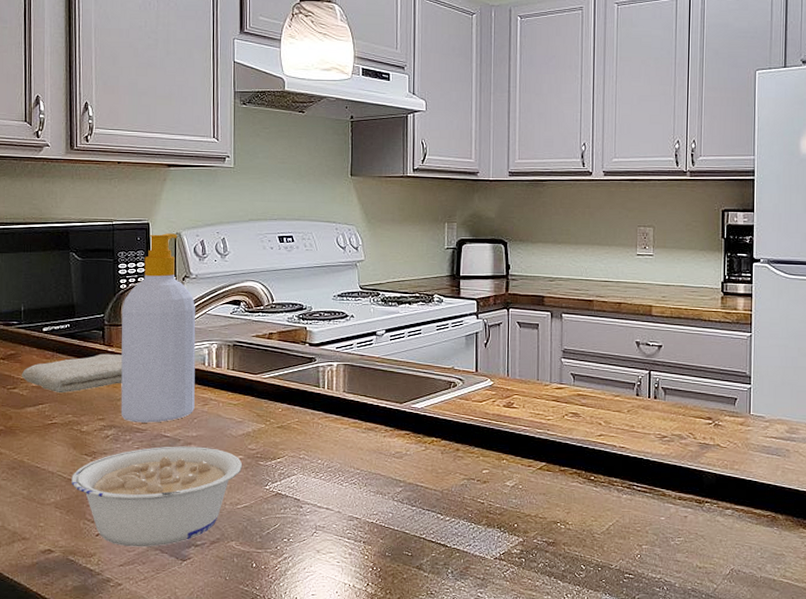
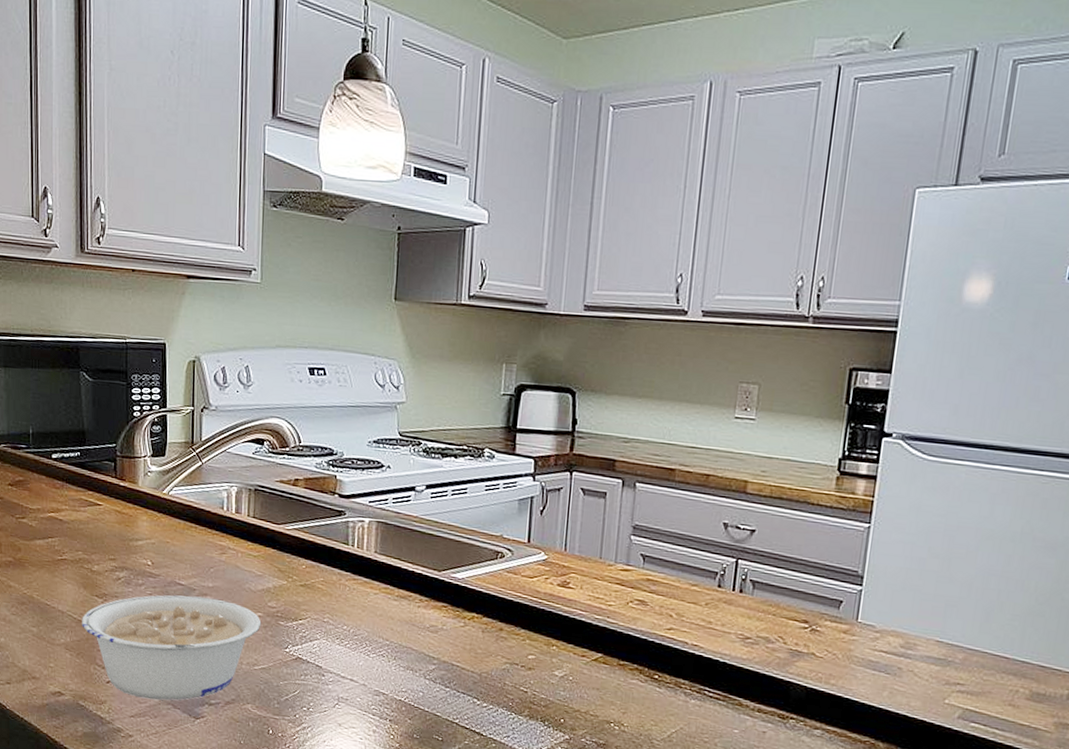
washcloth: present [22,353,123,394] -> none [31,487,136,528]
soap bottle: present [121,233,196,423] -> none [133,356,215,569]

